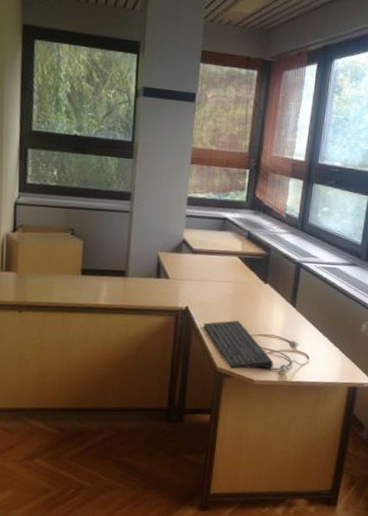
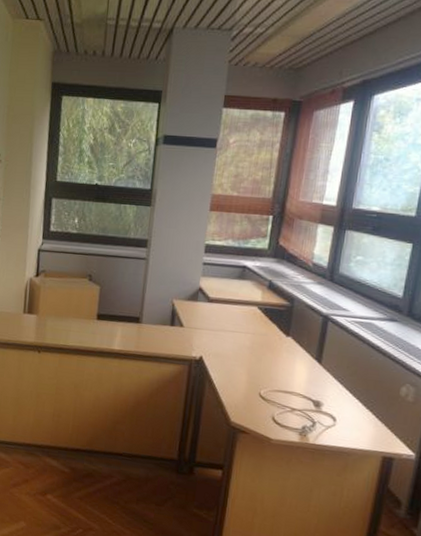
keyboard: present [203,320,274,369] -> none [218,373,294,428]

